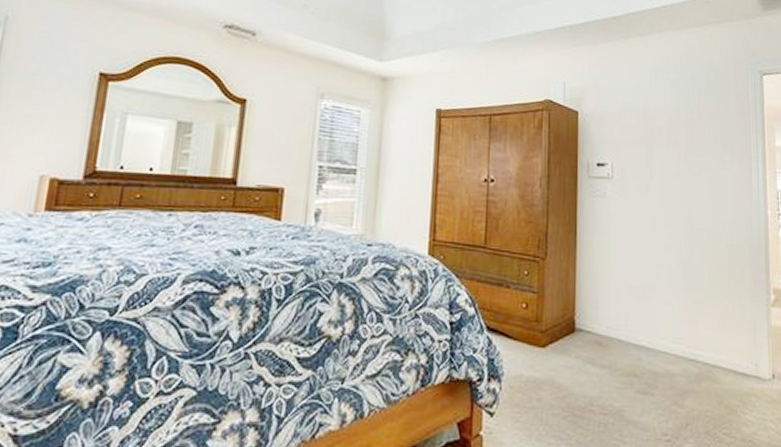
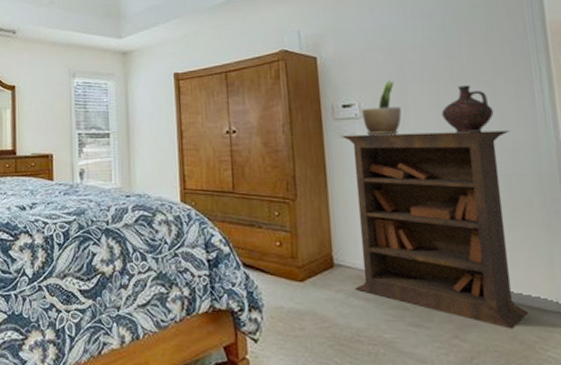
bookcase: none [593,194,734,394] -> present [341,130,529,329]
potted plant: none [614,143,647,198] -> present [362,80,402,136]
ceramic jug: none [680,156,720,202] -> present [441,85,494,133]

